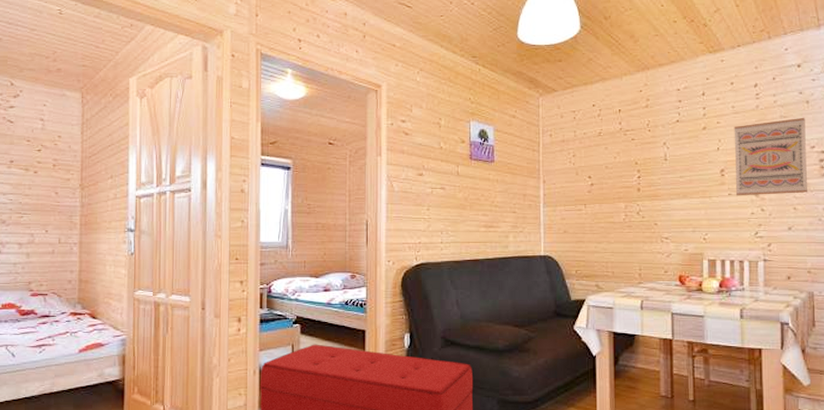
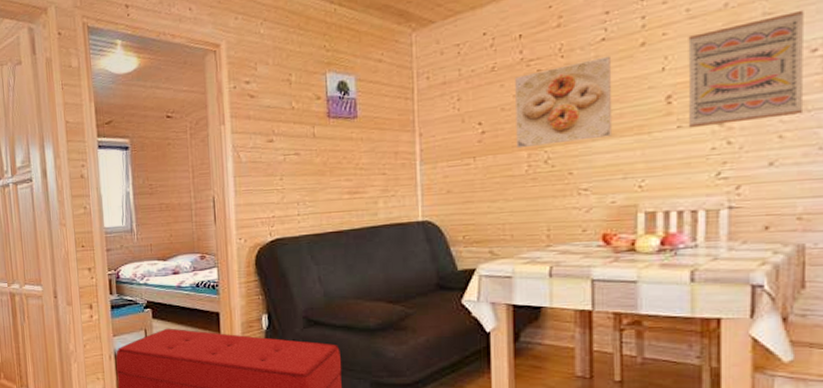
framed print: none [616,134,685,201] -> present [515,56,613,149]

